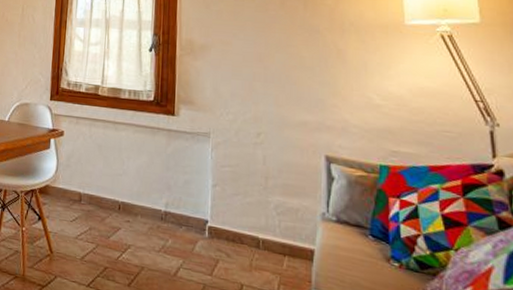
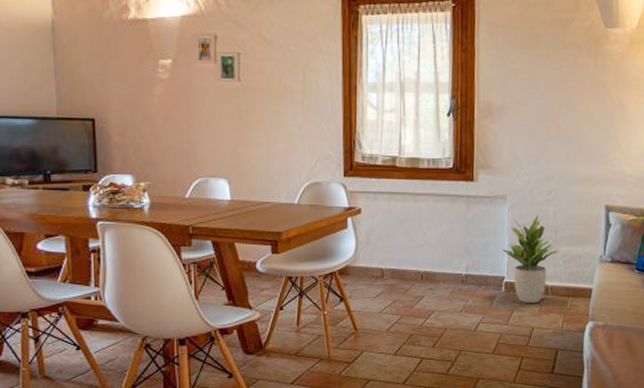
potted plant: none [205,157,271,257] -> present [502,214,559,304]

